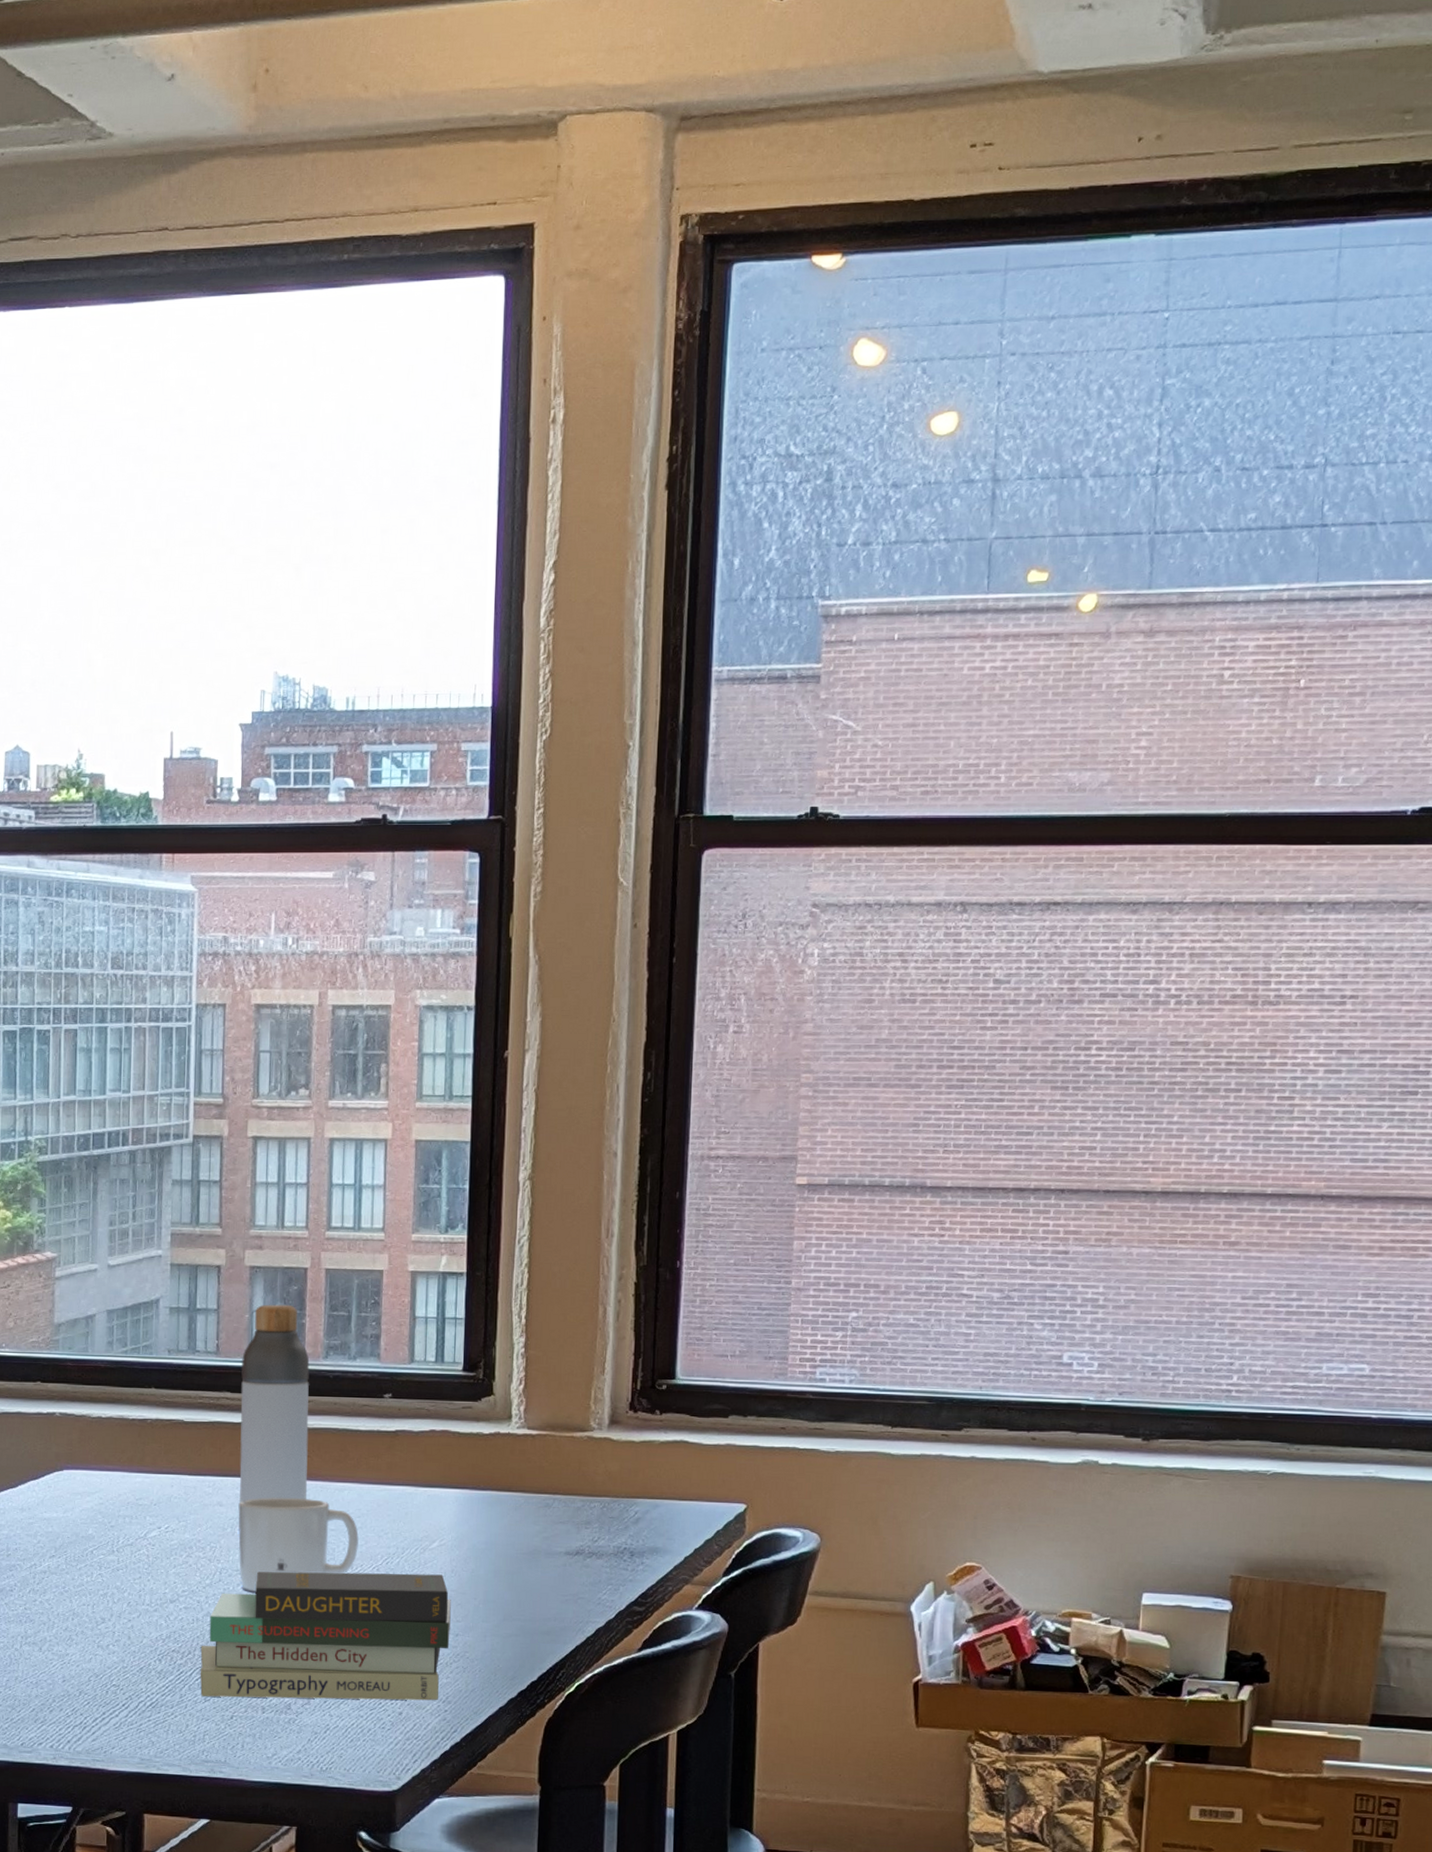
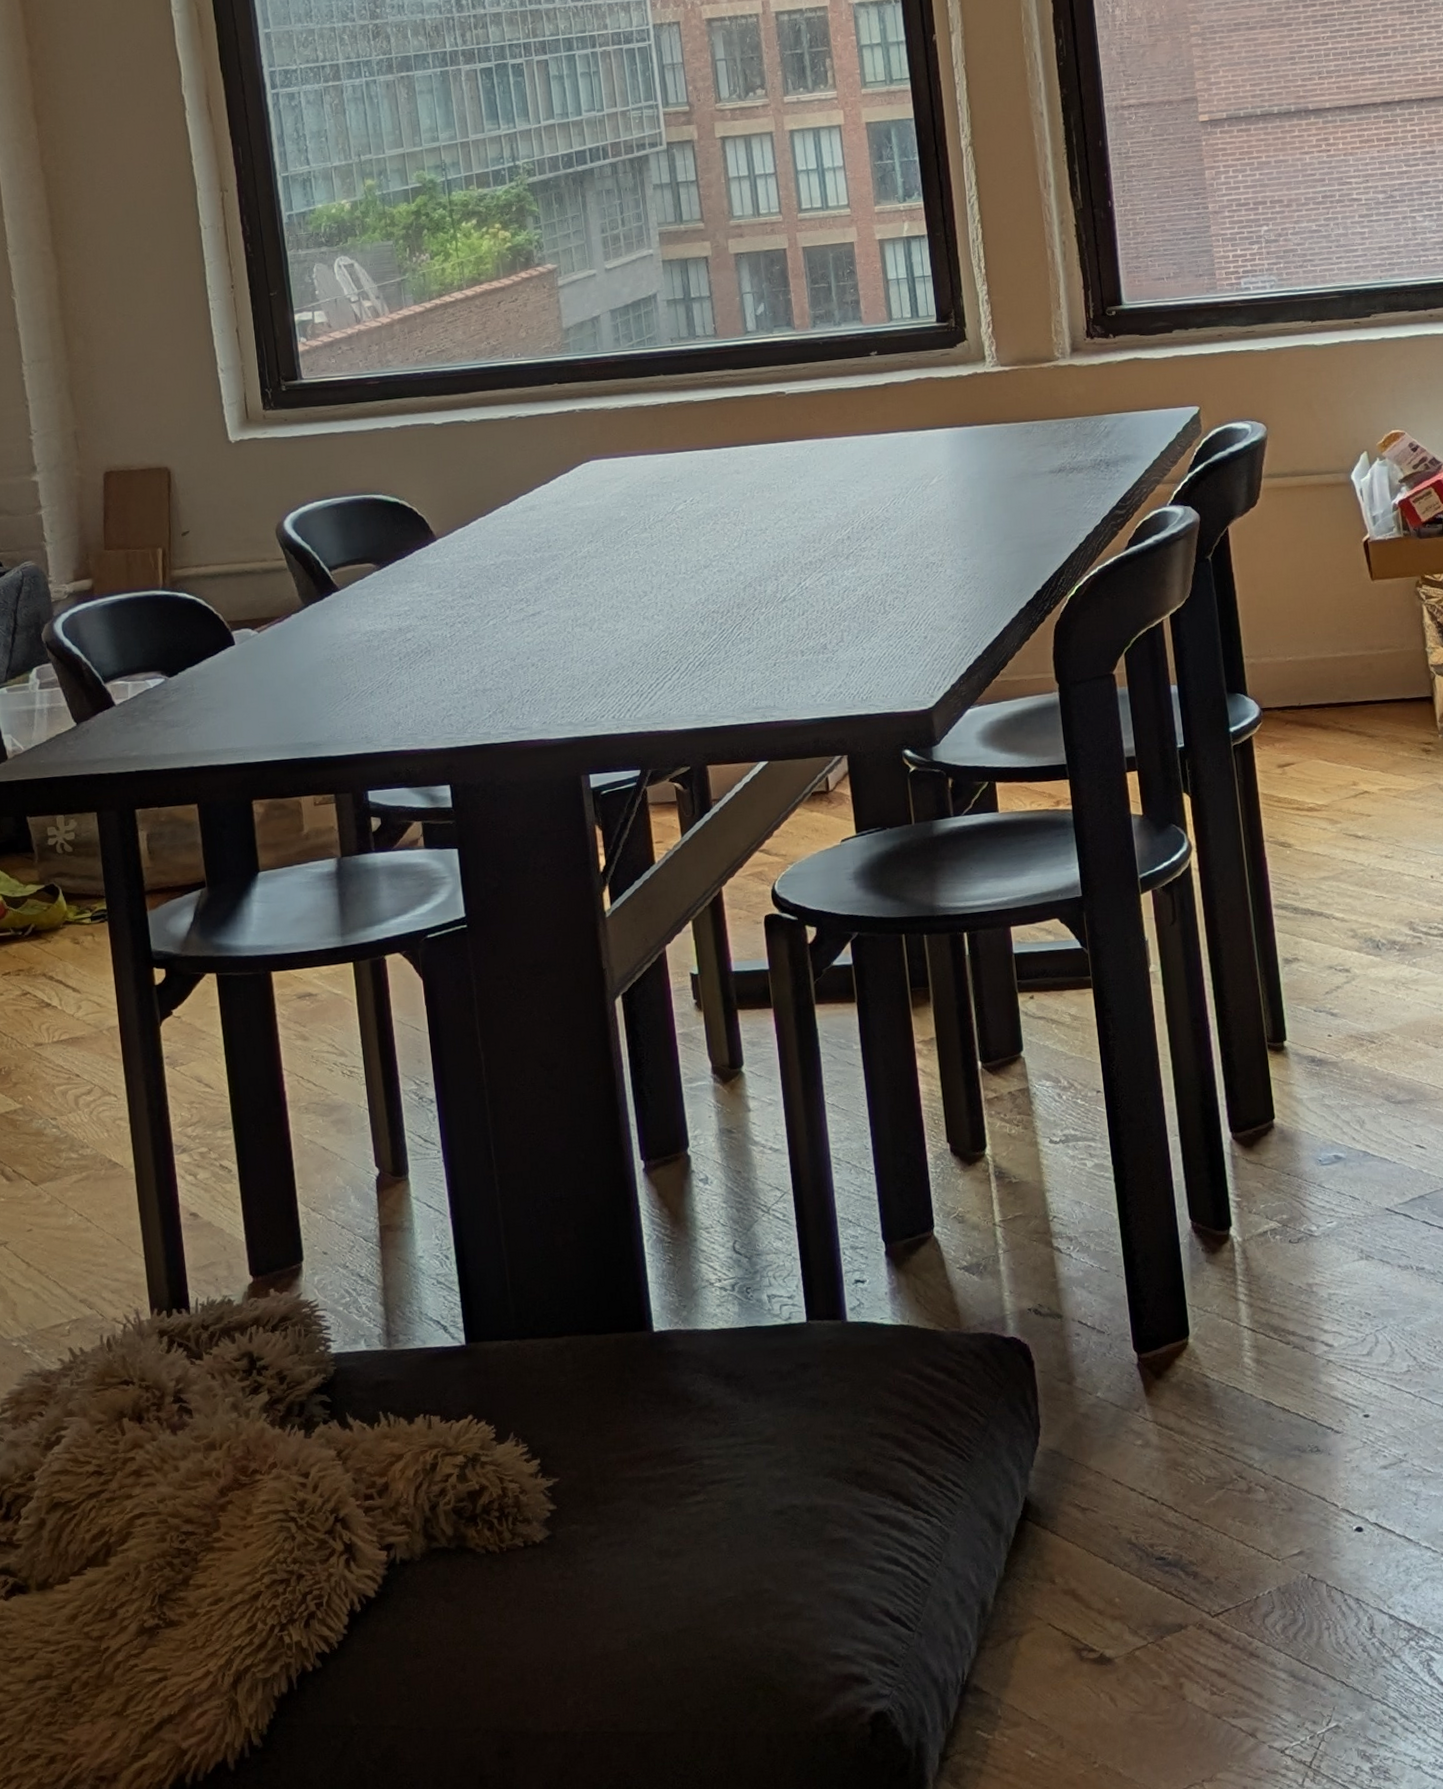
books: present [200,1571,451,1701] -> none [737,507,960,649]
bottle: present [238,1304,310,1503] -> none [738,283,815,468]
mug: present [238,1498,359,1594] -> none [753,455,867,549]

